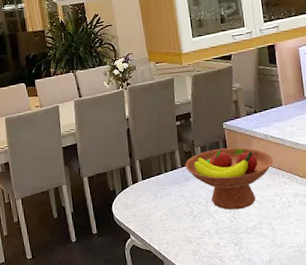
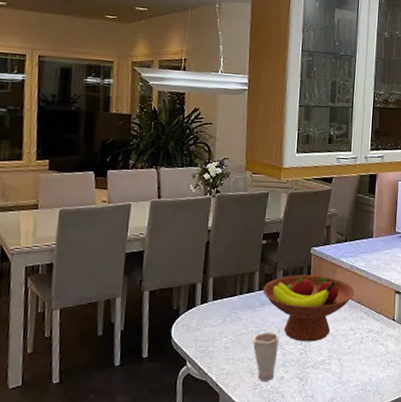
cup: none [184,203,211,248] -> present [252,332,279,381]

